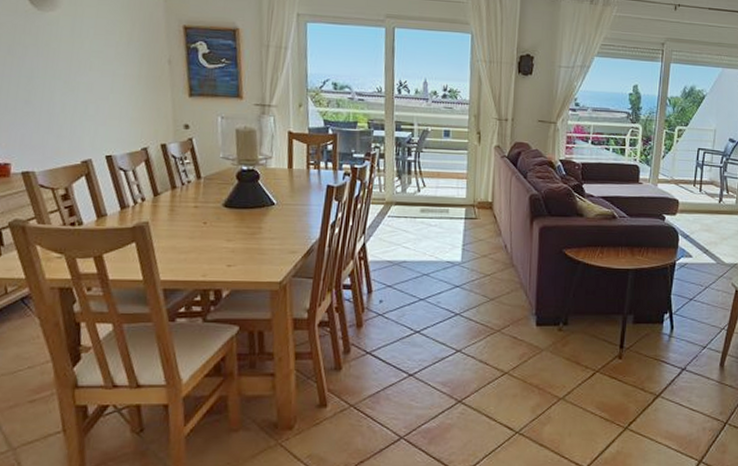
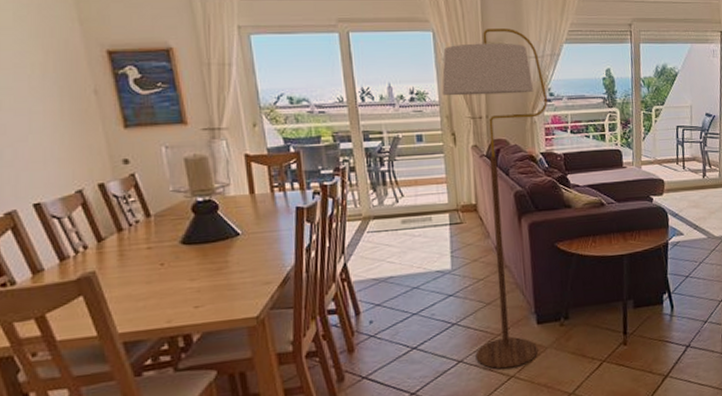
floor lamp: none [473,36,573,364] -> present [442,28,548,369]

